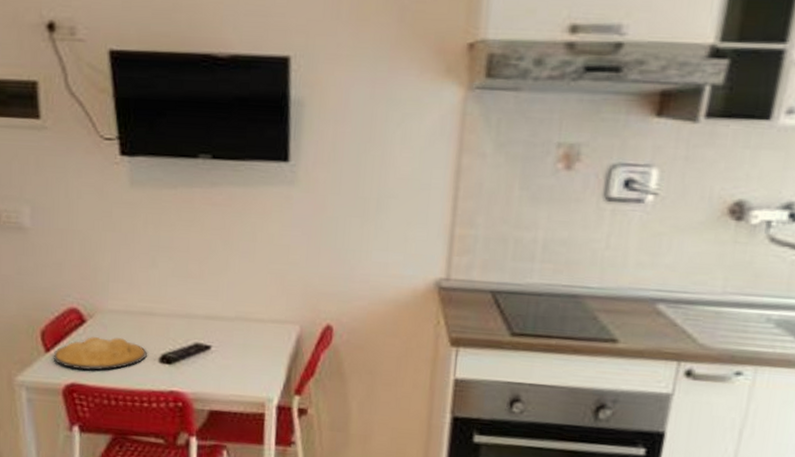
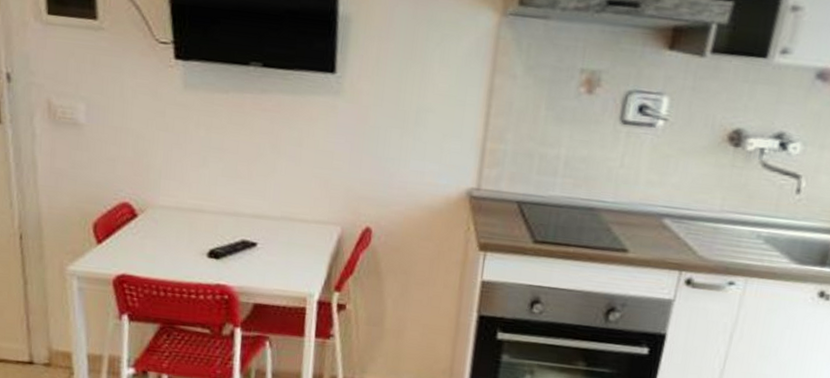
plate: present [53,336,148,371] -> none [104,230,197,263]

